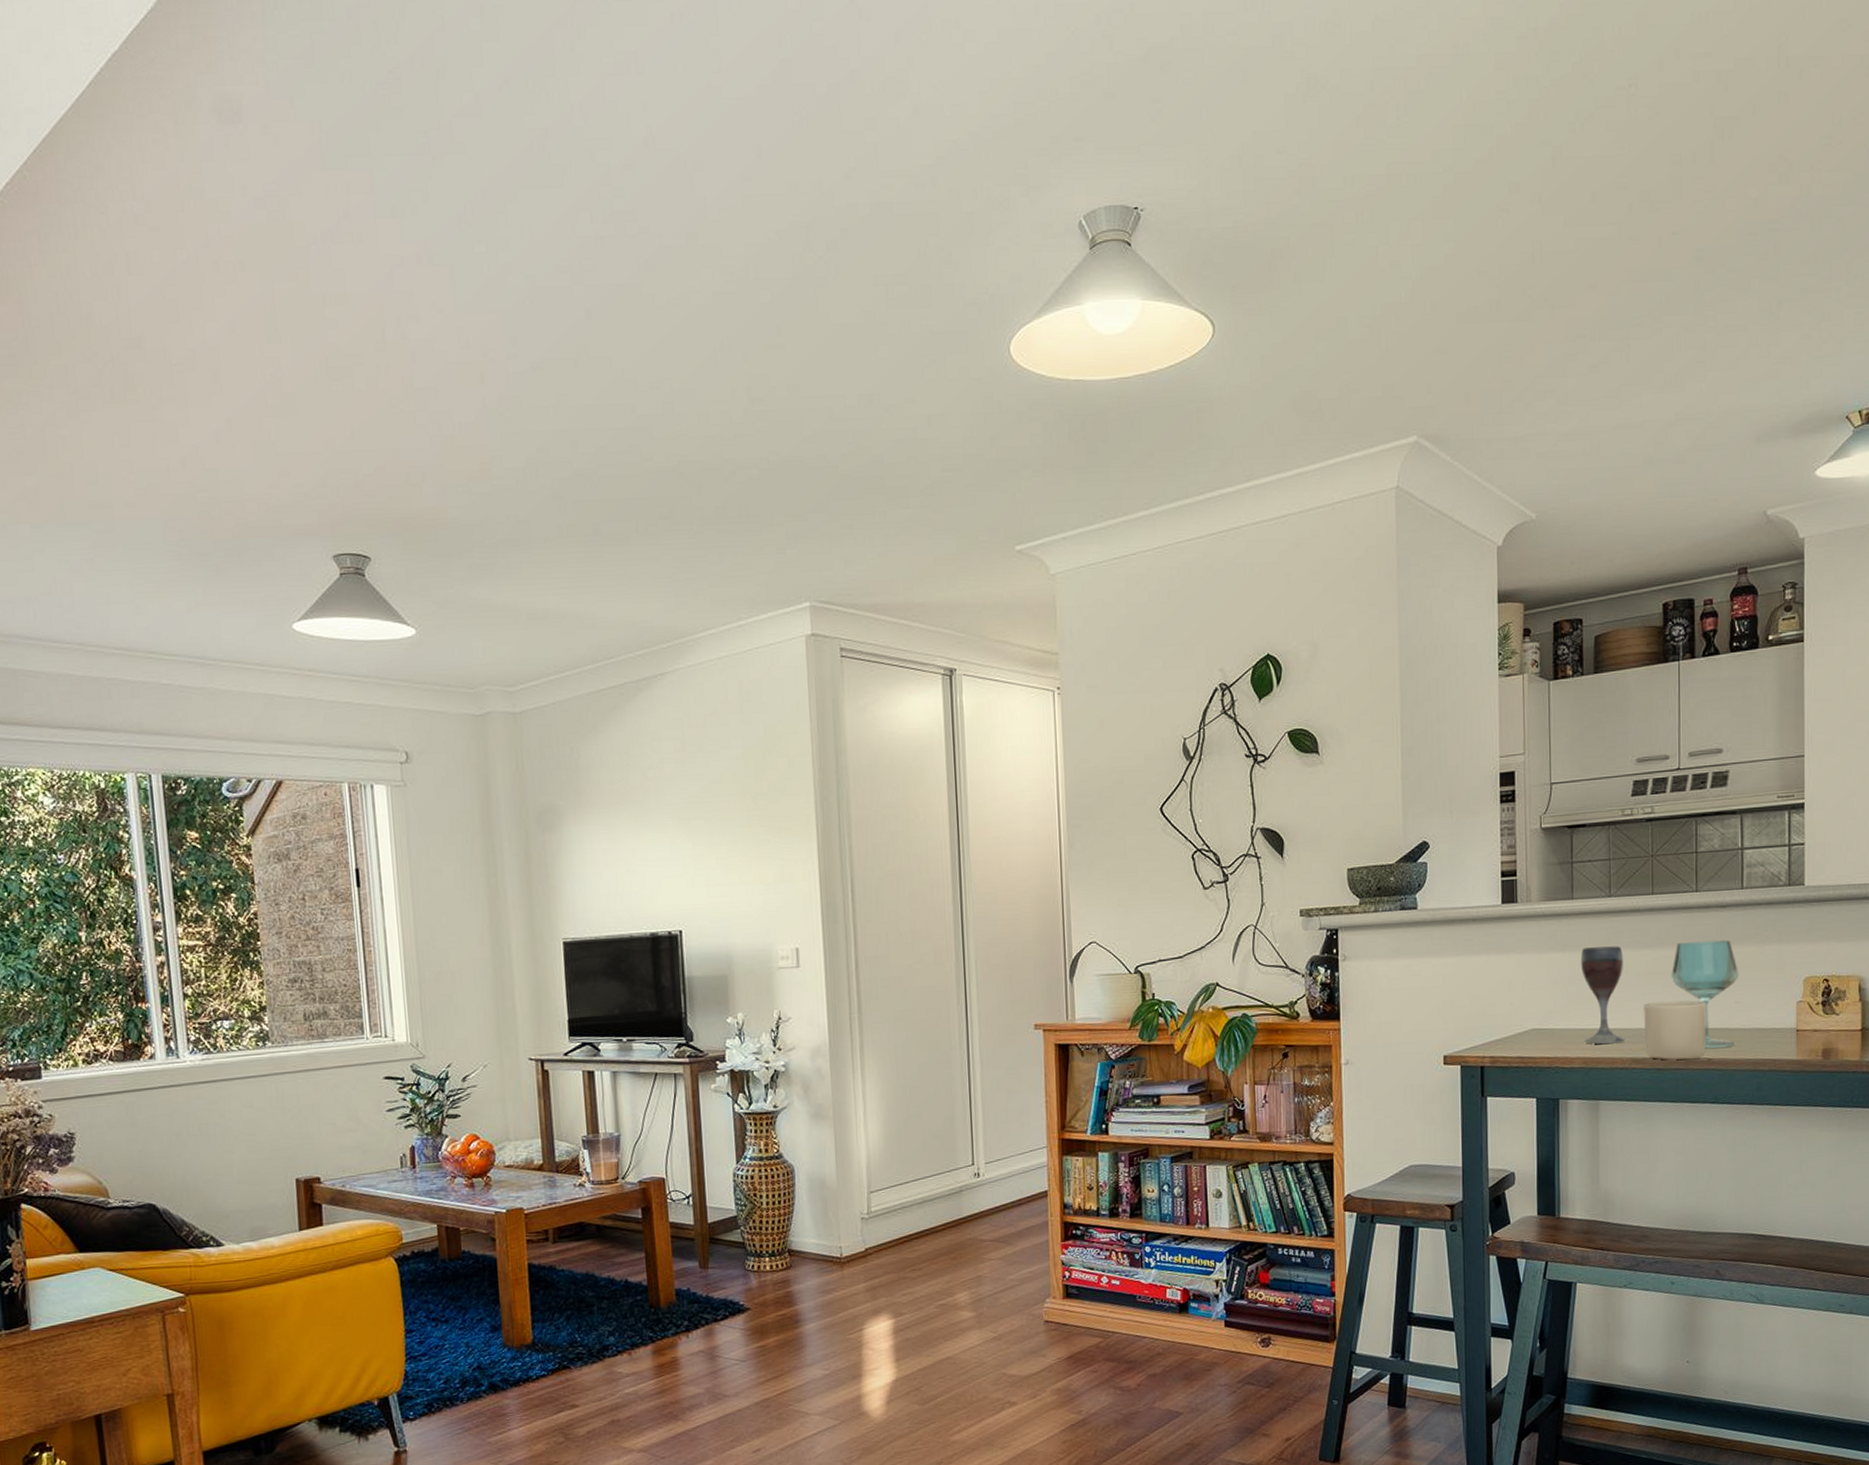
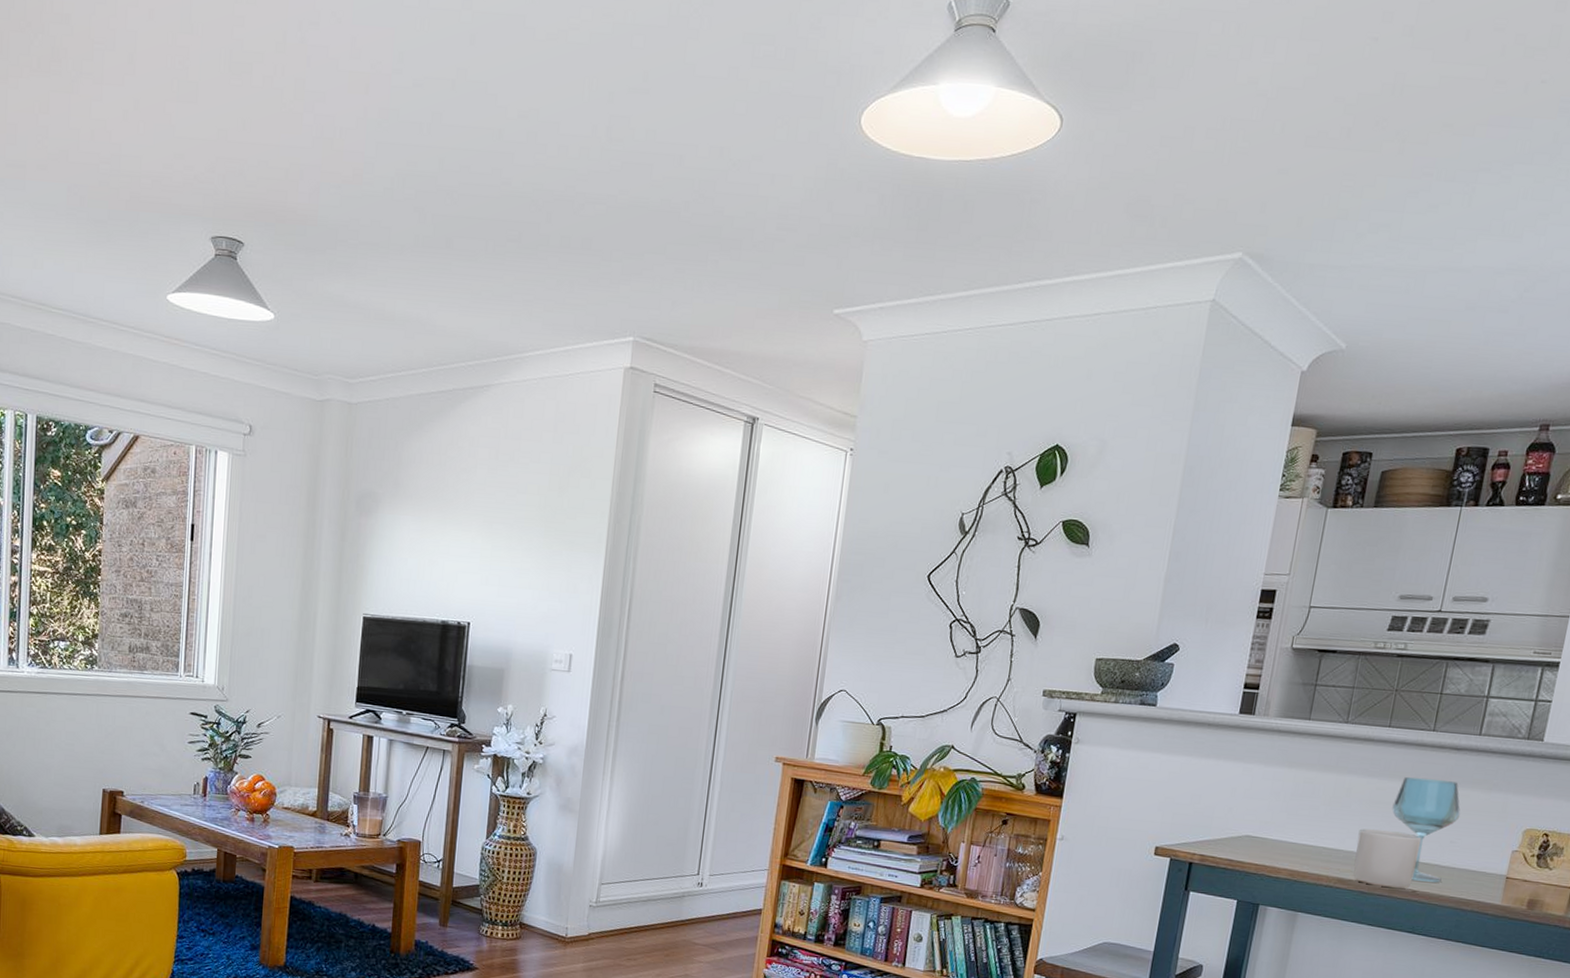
cup: present [1580,946,1626,1045] -> none [1294,767,1349,862]

